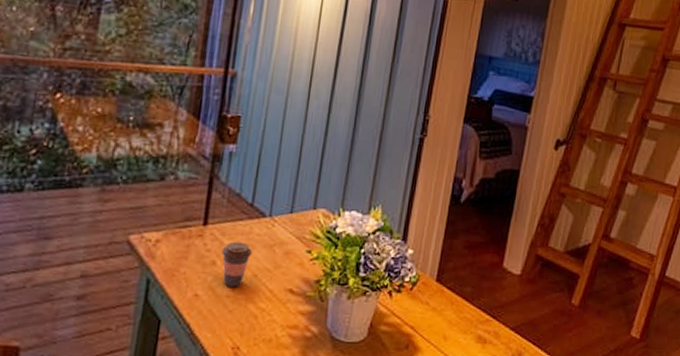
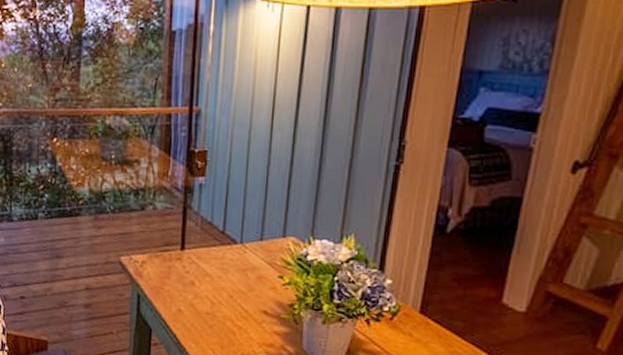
coffee cup: present [221,241,253,287] -> none [199,265,227,306]

